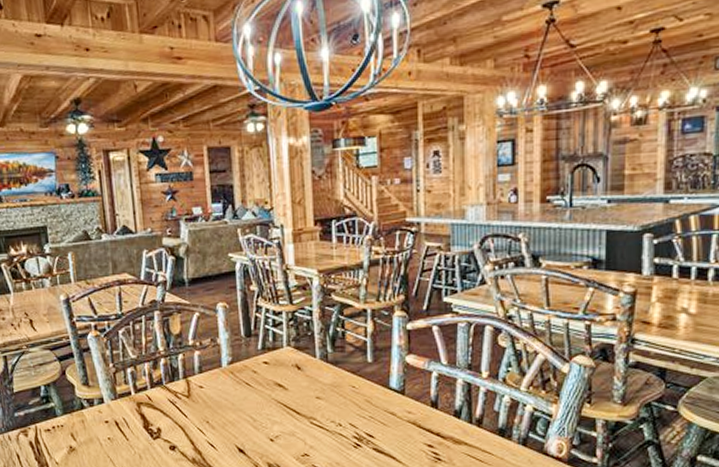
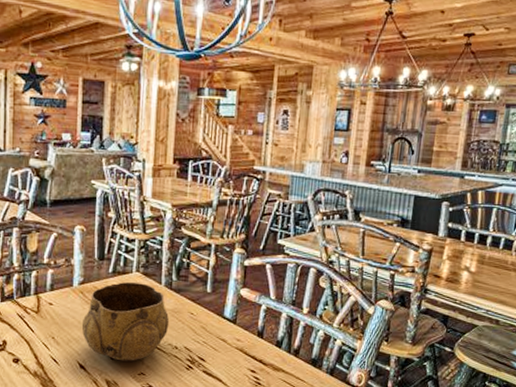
decorative bowl: none [235,357,330,442] -> present [81,281,170,361]

